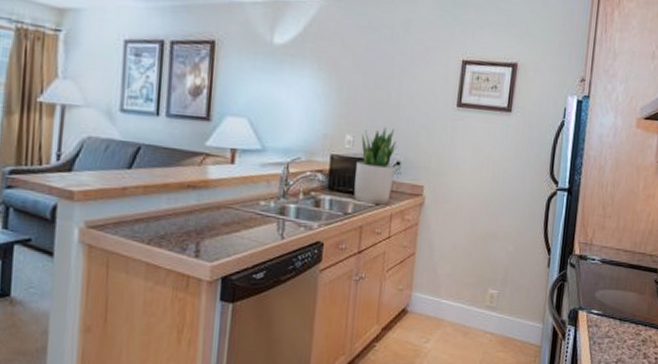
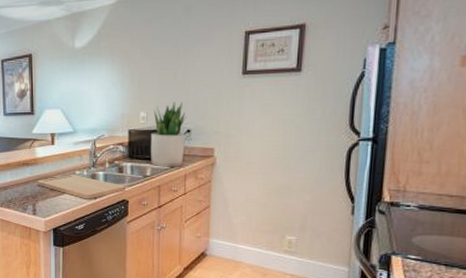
cutting board: none [205,205,321,239] -> present [37,175,125,199]

